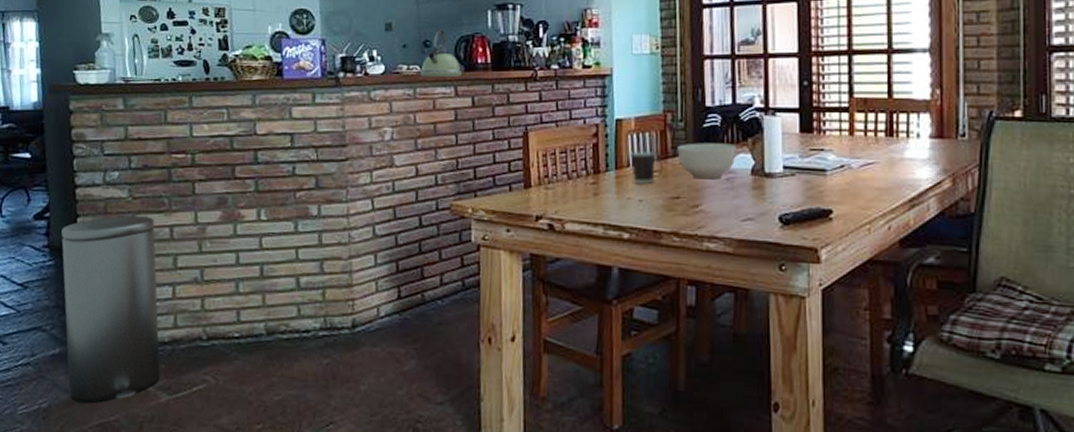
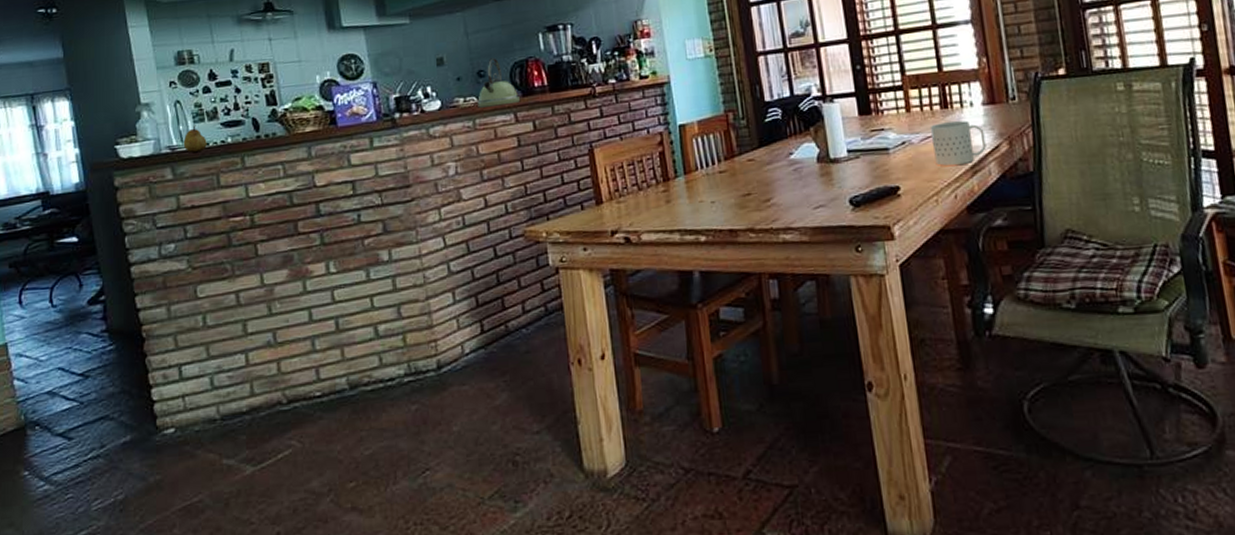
pedal bin: present [61,215,161,404] -> none [120,284,242,489]
fruit: none [136,60,159,89] -> present [183,125,207,155]
mug: present [630,151,663,184] -> none [697,152,731,186]
bowl: present [677,142,737,180] -> none [742,134,801,174]
mug: none [871,151,928,197] -> present [930,120,987,167]

